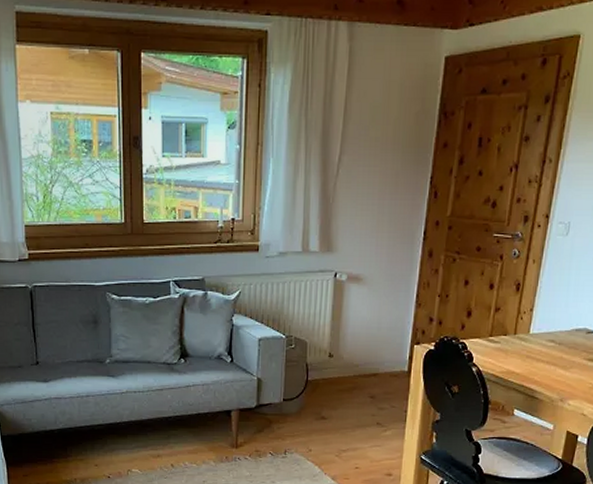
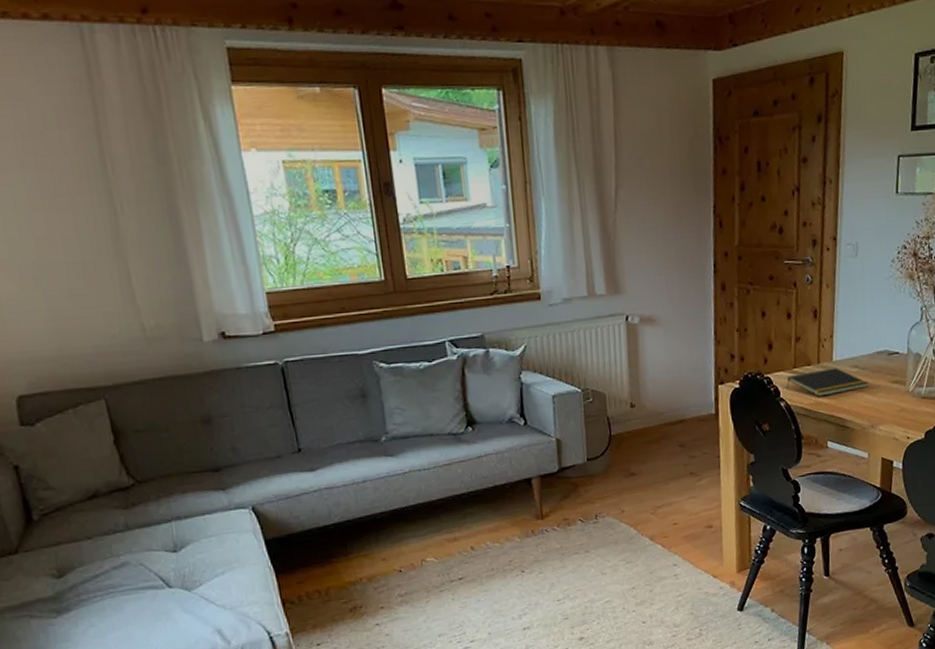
notepad: none [480,340,564,366] -> present [786,368,869,397]

